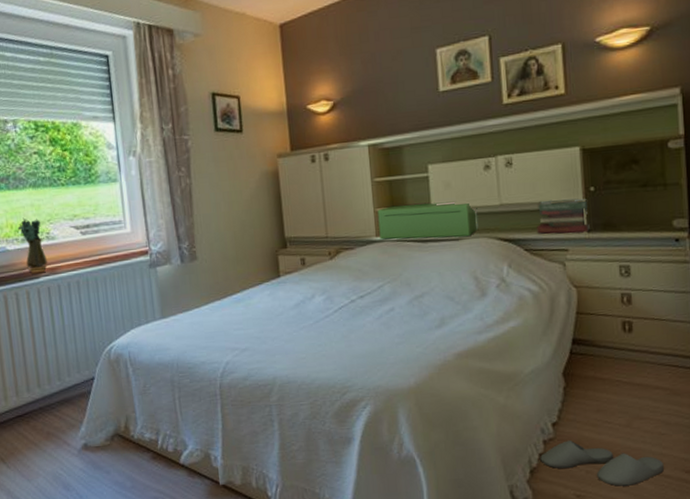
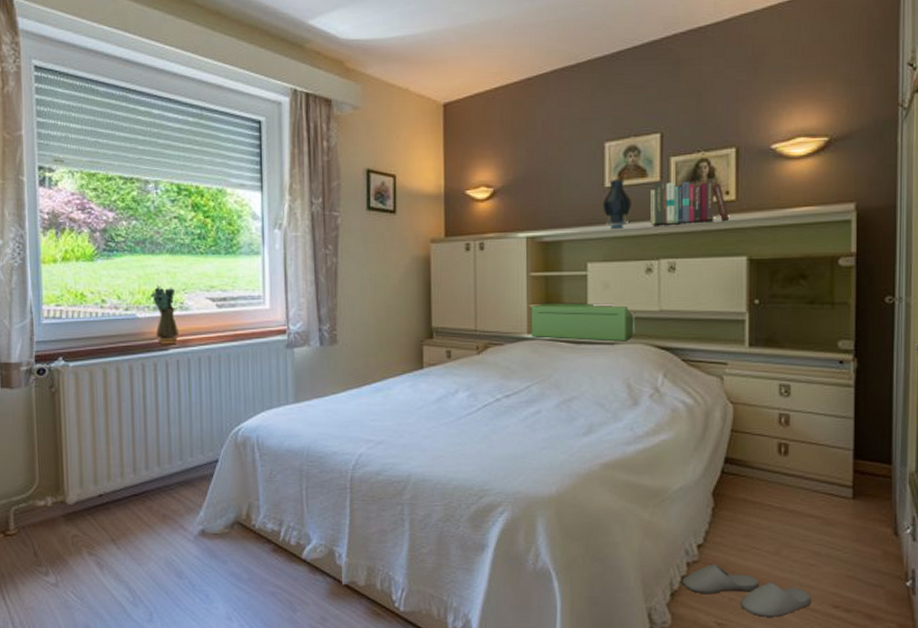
vase: none [438,83,466,132] -> present [602,180,631,230]
books: none [483,75,561,125] -> present [650,179,730,227]
books: present [537,199,590,235] -> none [696,311,752,347]

